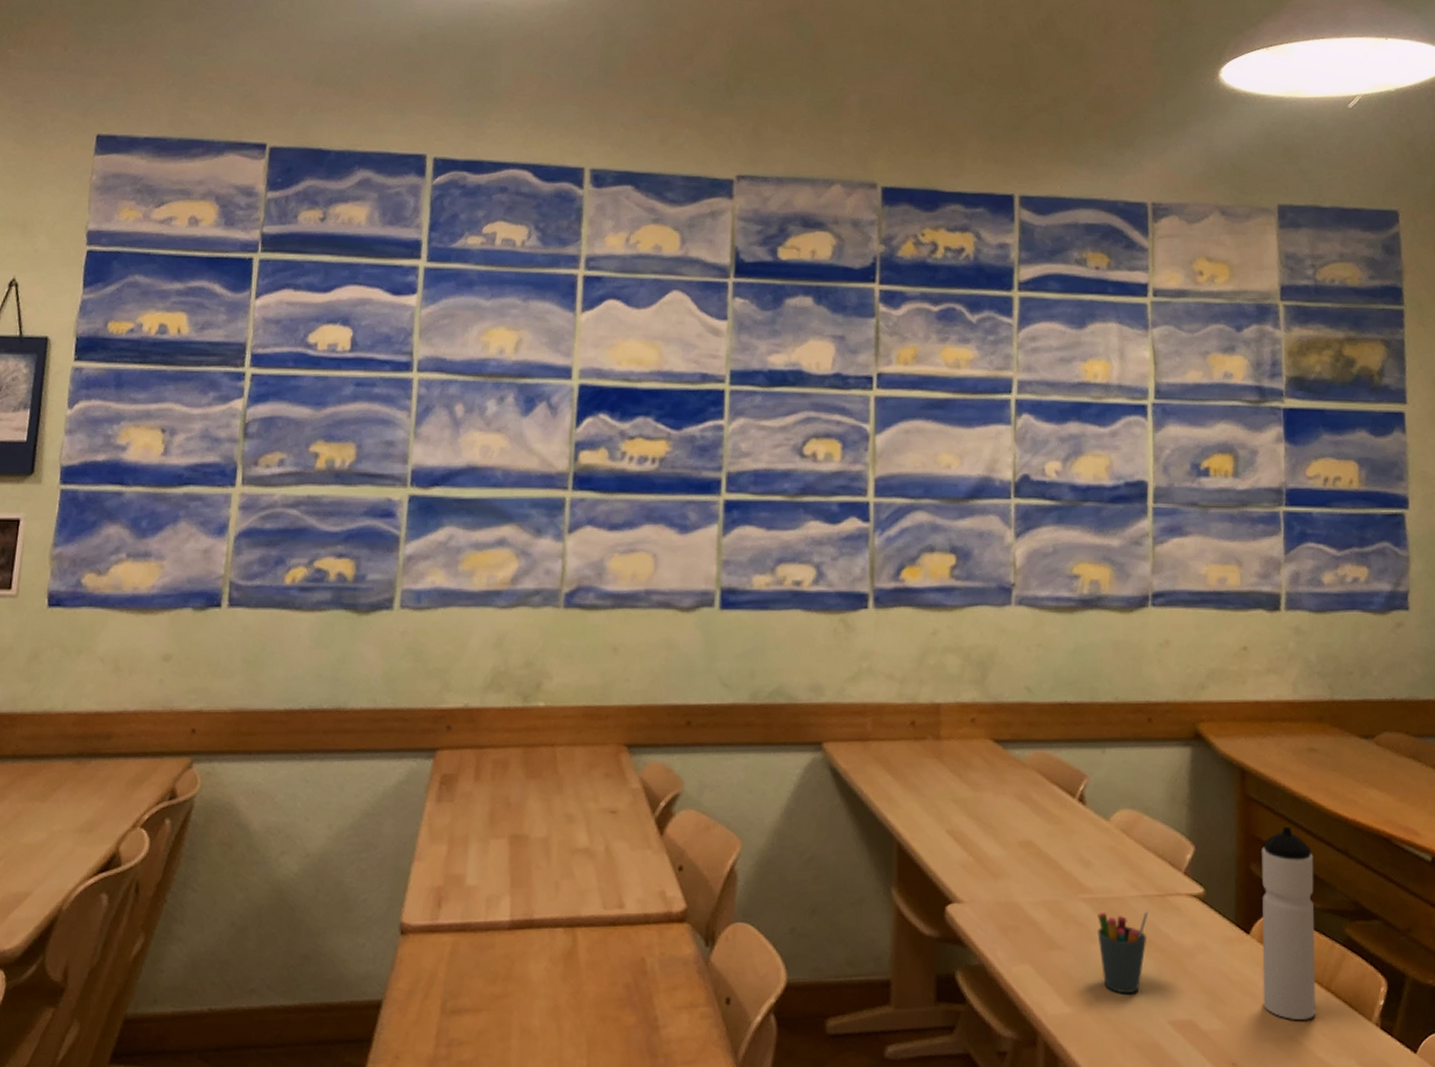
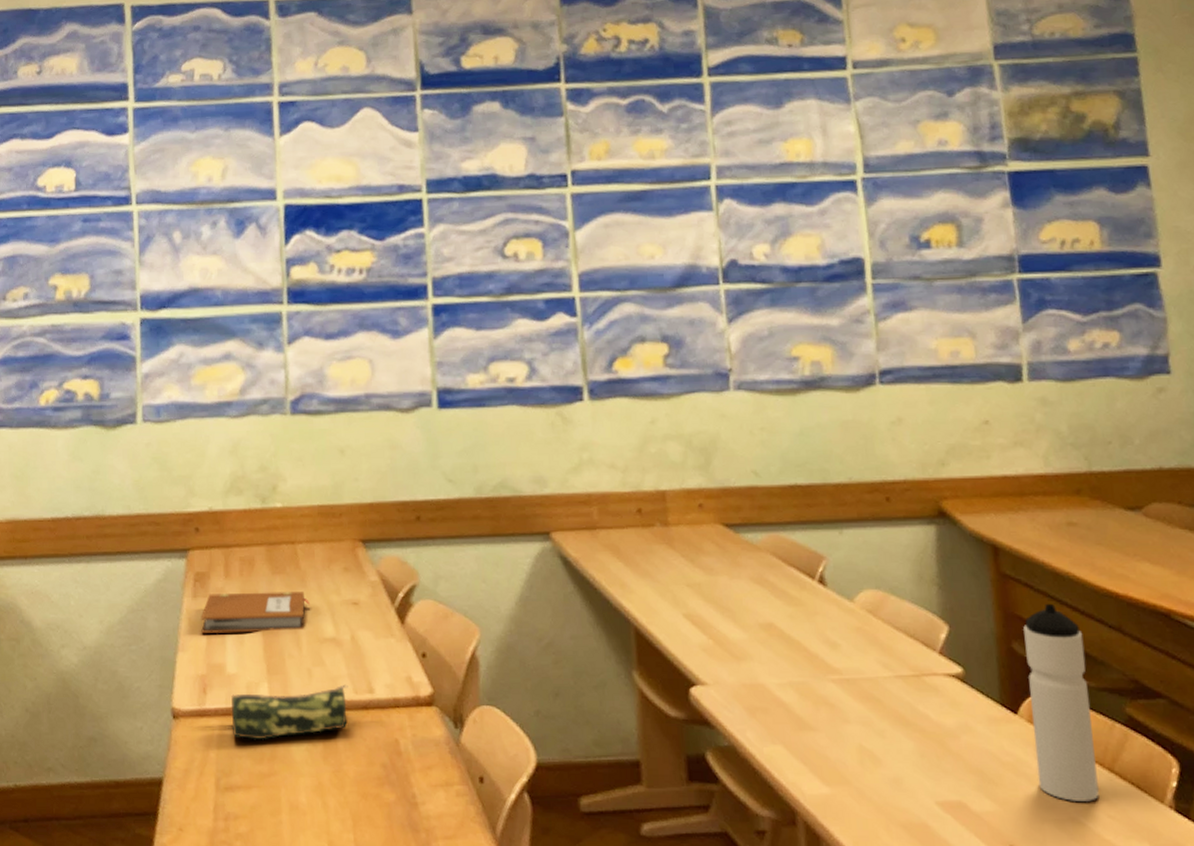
notebook: none [442,797,564,842] -> present [201,592,310,633]
pencil case: none [465,898,597,959] -> present [231,684,348,740]
pen holder: present [1098,911,1149,994] -> none [849,691,905,775]

